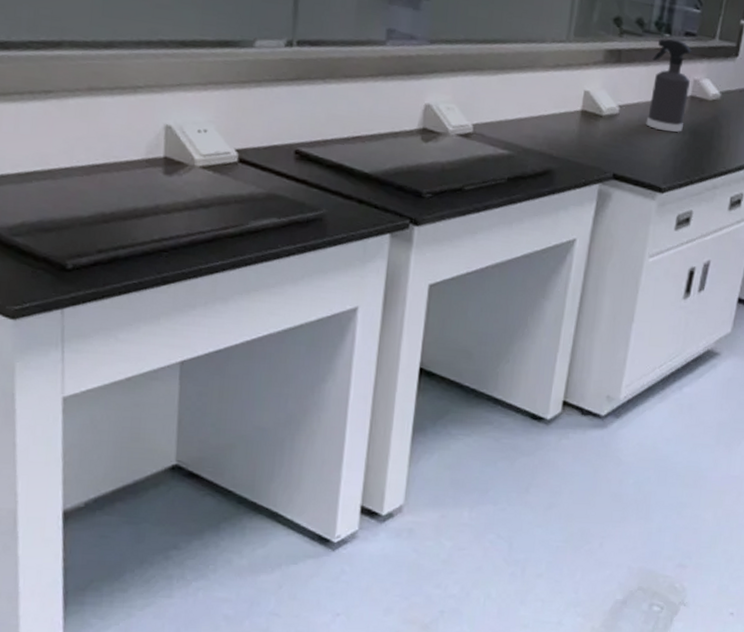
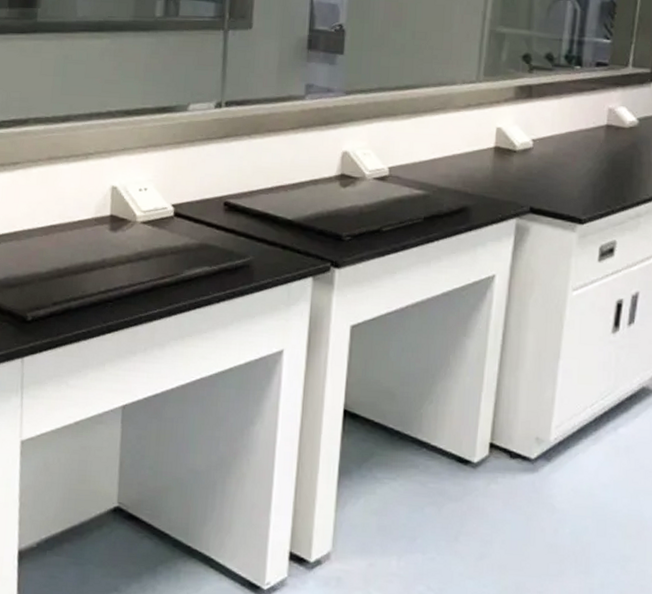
spray bottle: present [646,38,692,133] -> none [561,70,604,163]

